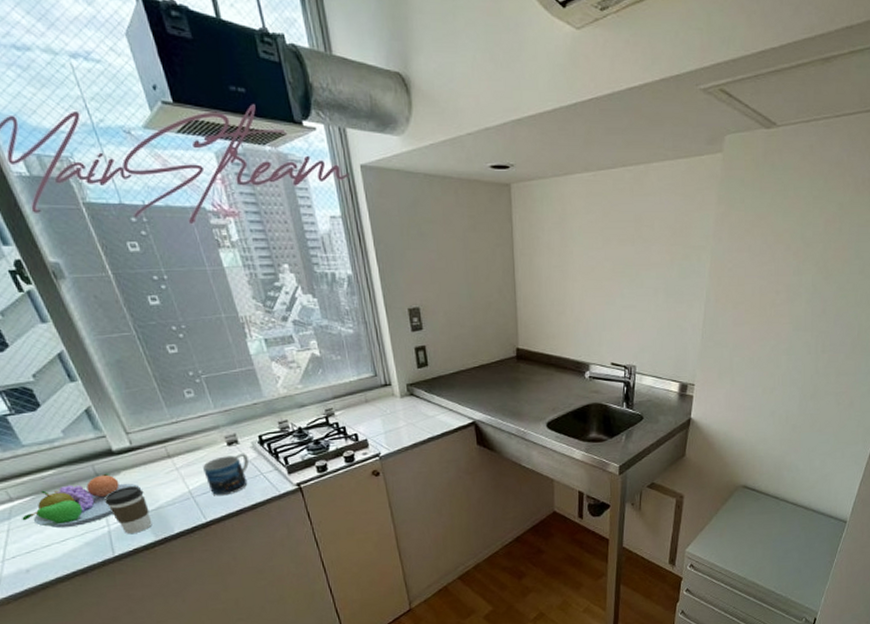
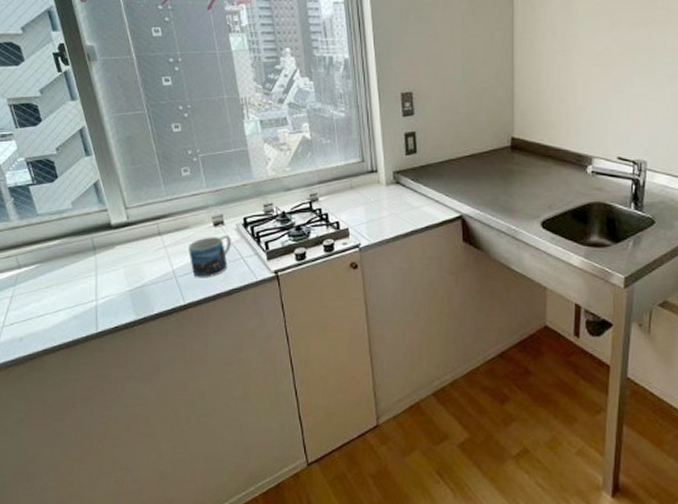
fruit bowl: present [22,473,142,528] -> none [25,247,131,299]
coffee cup: present [104,485,152,535] -> none [97,260,135,311]

